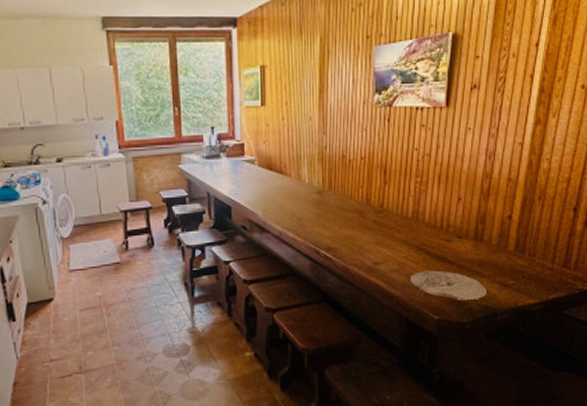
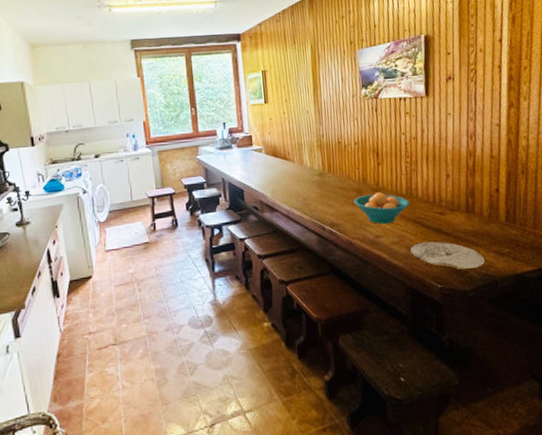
fruit bowl: none [354,215,414,251] -> present [353,192,409,225]

